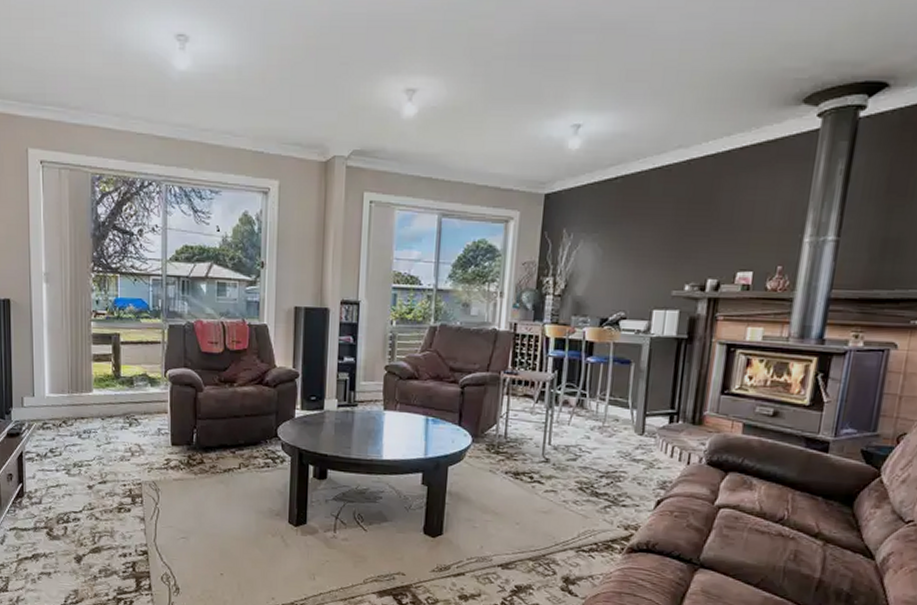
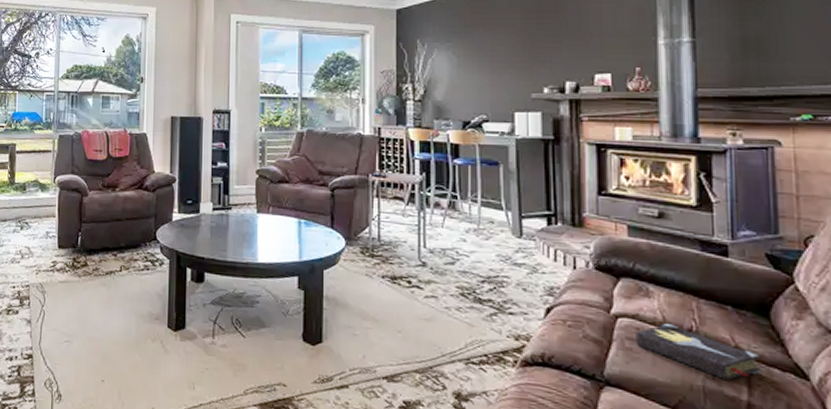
hardback book: none [733,513,837,562] -> present [636,324,760,381]

